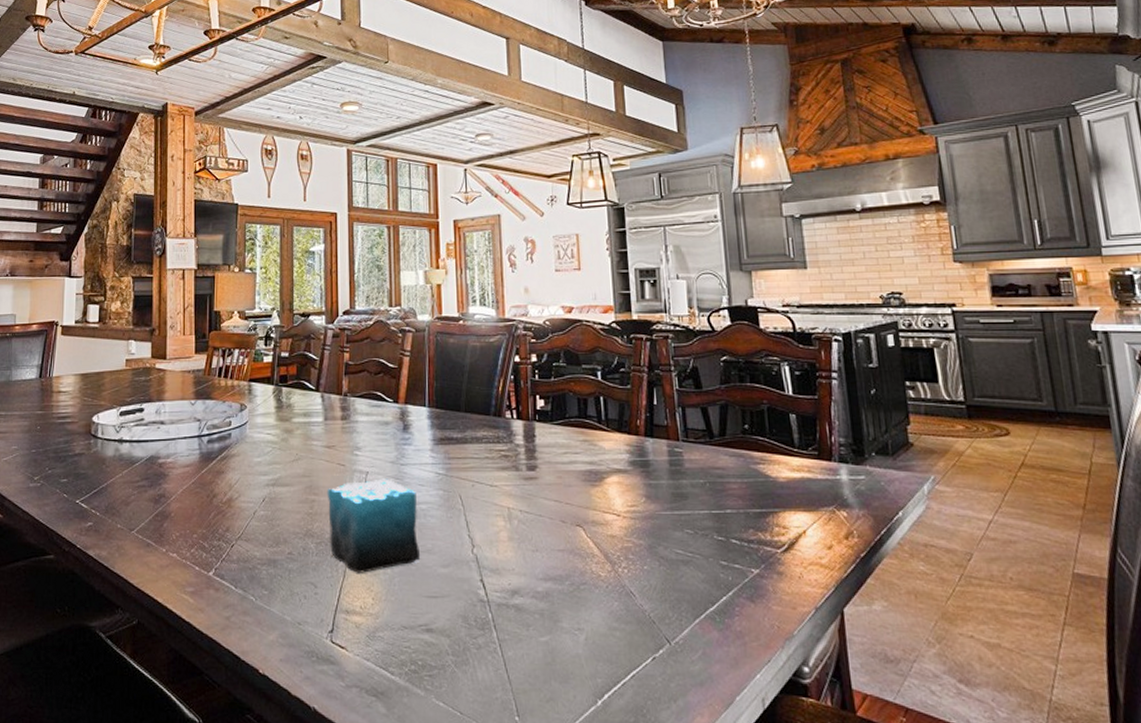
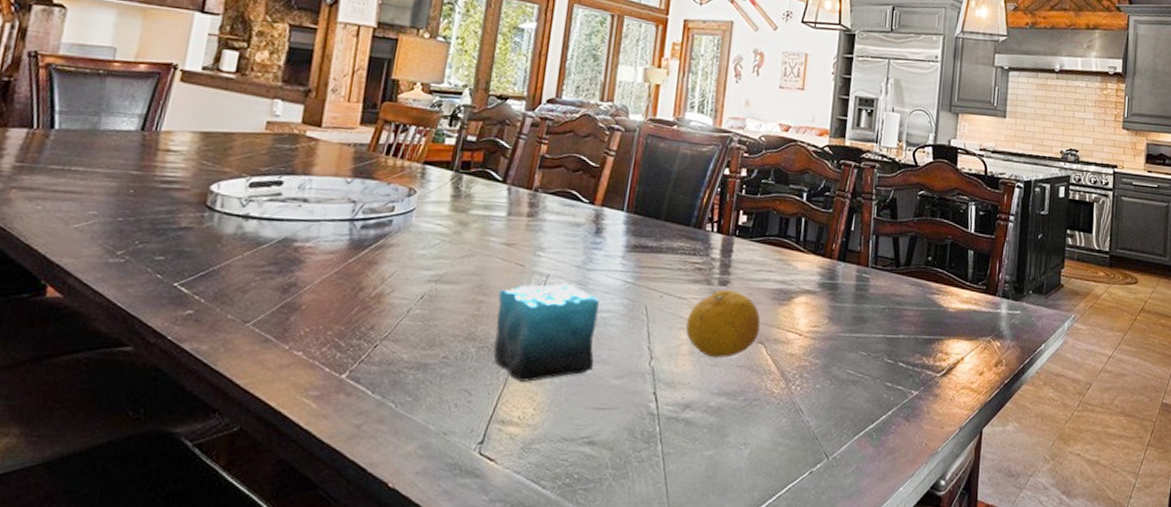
fruit: none [502,474,575,543] -> present [686,289,761,358]

